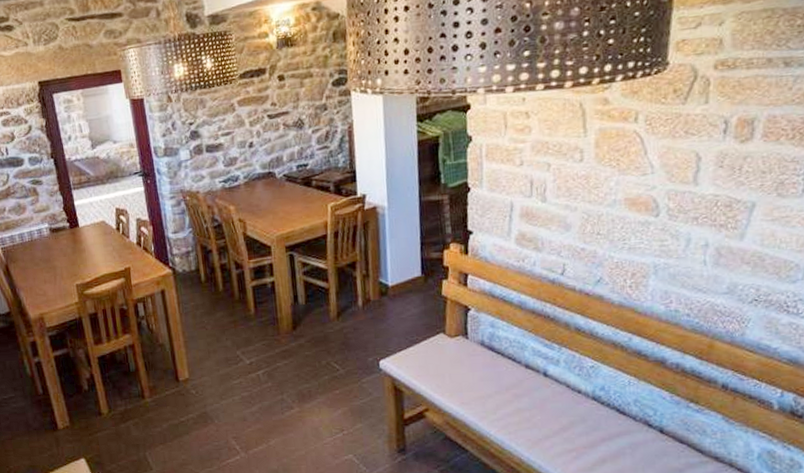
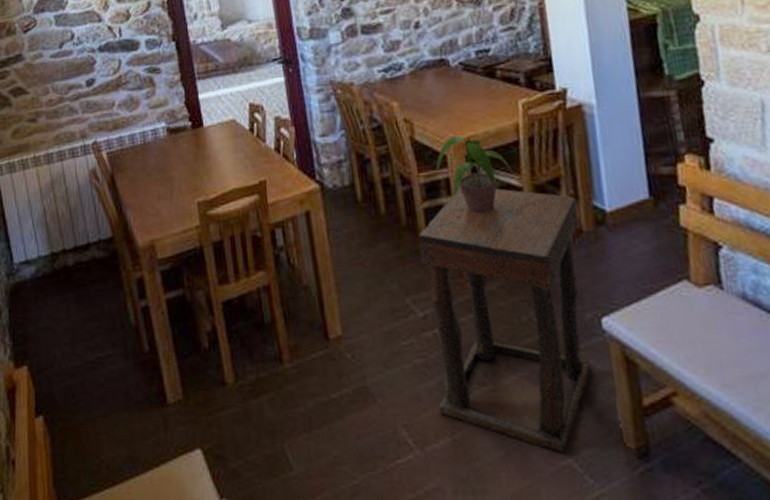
side table: none [248,270,370,451] -> present [419,187,591,453]
potted plant: none [262,231,322,288] -> present [436,135,514,213]

